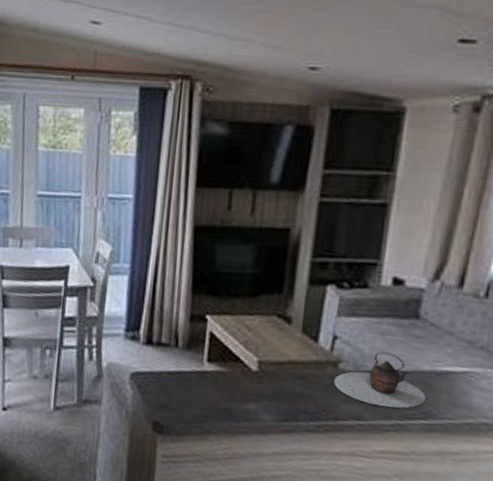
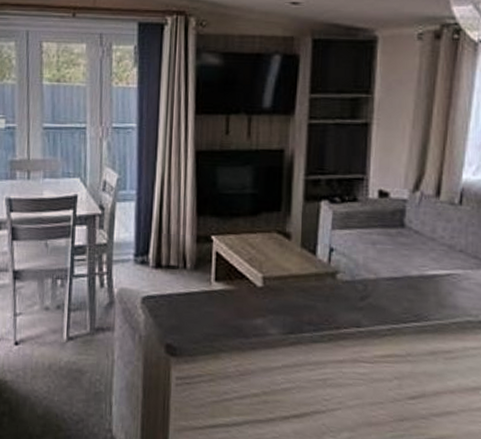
teapot: present [334,352,426,409] -> none [333,260,416,313]

